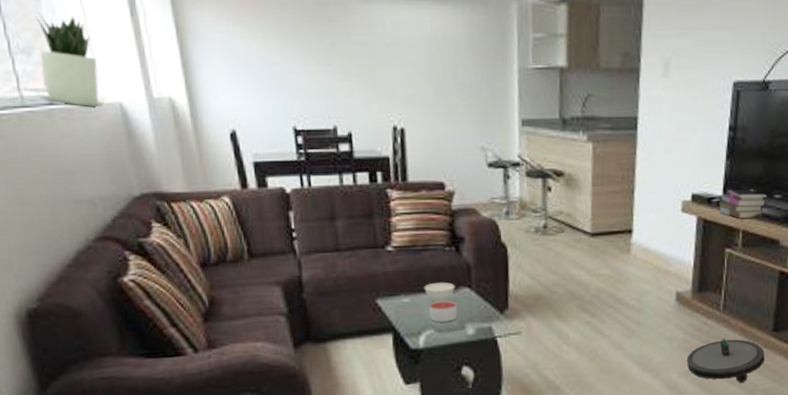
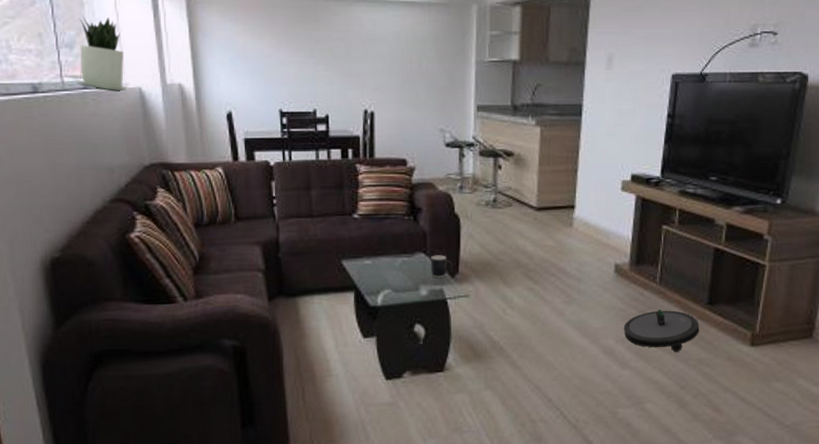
bowl: present [424,282,455,303] -> none [384,247,412,265]
candle: present [429,300,458,323] -> none [388,264,413,283]
mug: none [476,289,501,315] -> present [430,255,452,278]
books: present [718,189,767,219] -> none [656,171,703,199]

